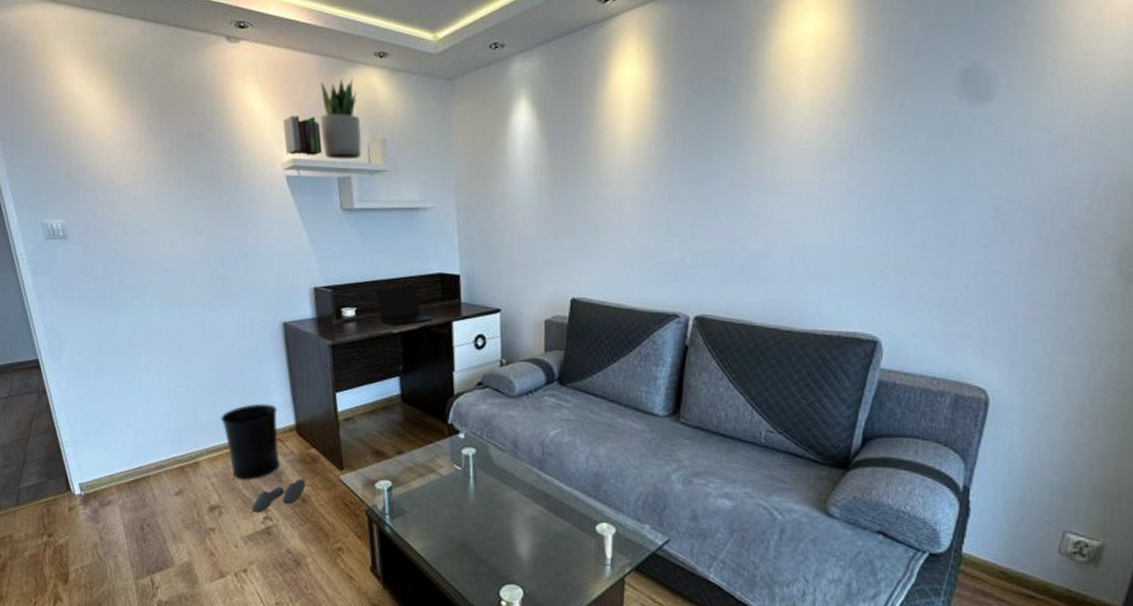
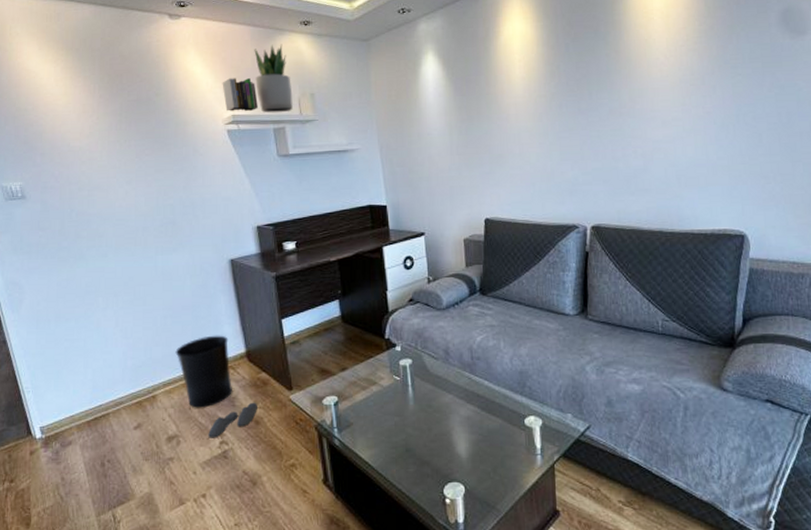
laptop: present [376,286,431,327] -> none [314,218,364,255]

